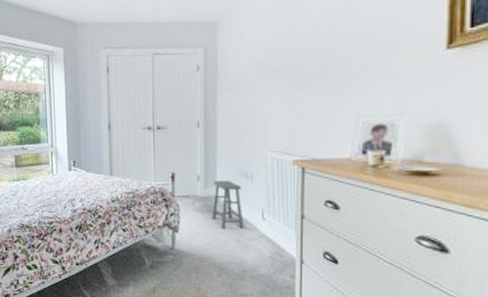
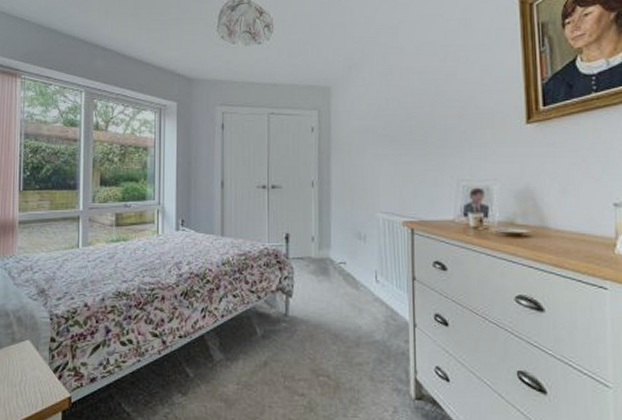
footstool: present [212,180,244,229] -> none [326,241,358,293]

